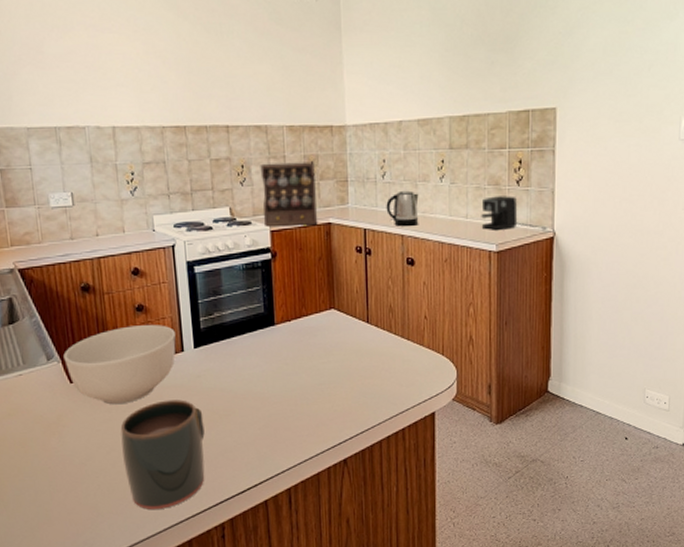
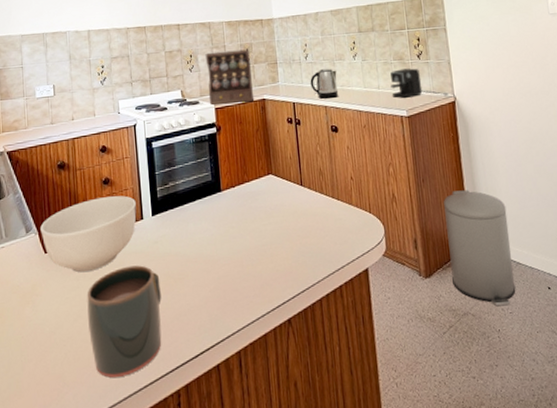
pedal bin: none [525,335,594,454] -> present [444,190,516,306]

